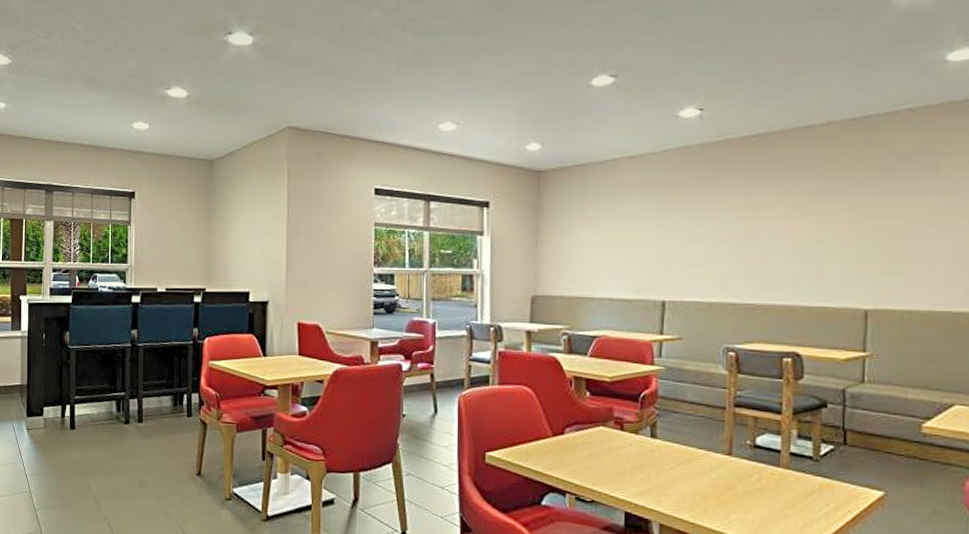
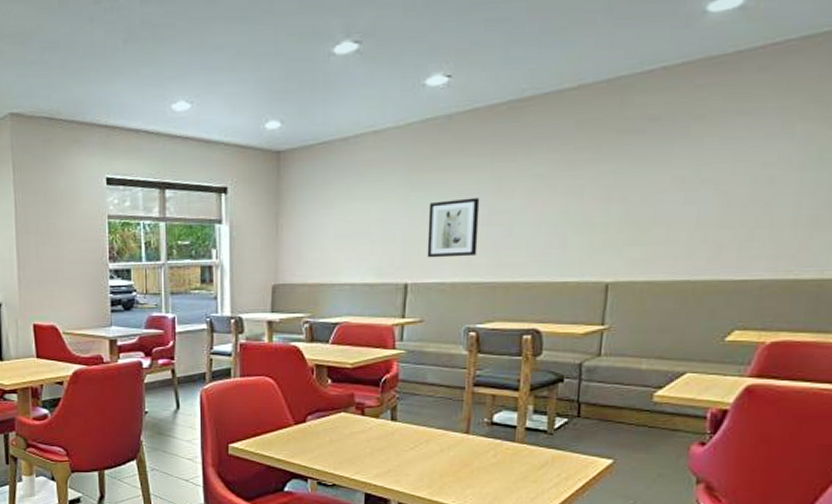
wall art: none [684,222,735,278] -> present [427,197,480,258]

